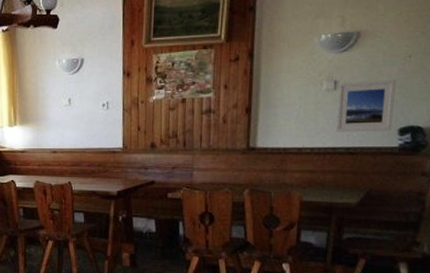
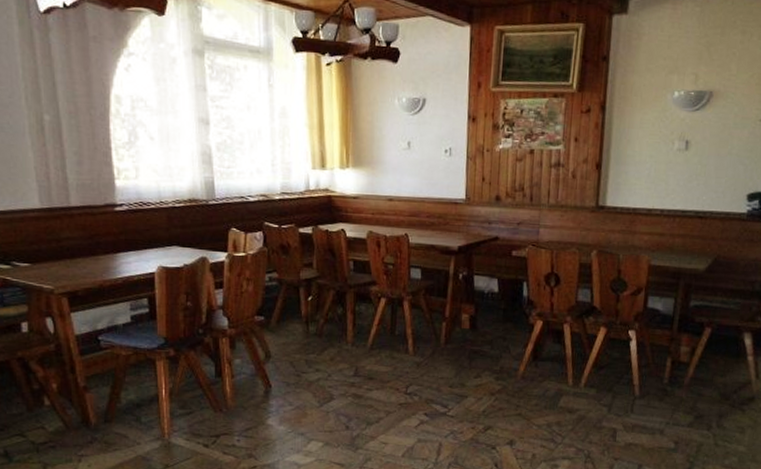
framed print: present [336,80,396,133] -> none [686,142,746,197]

